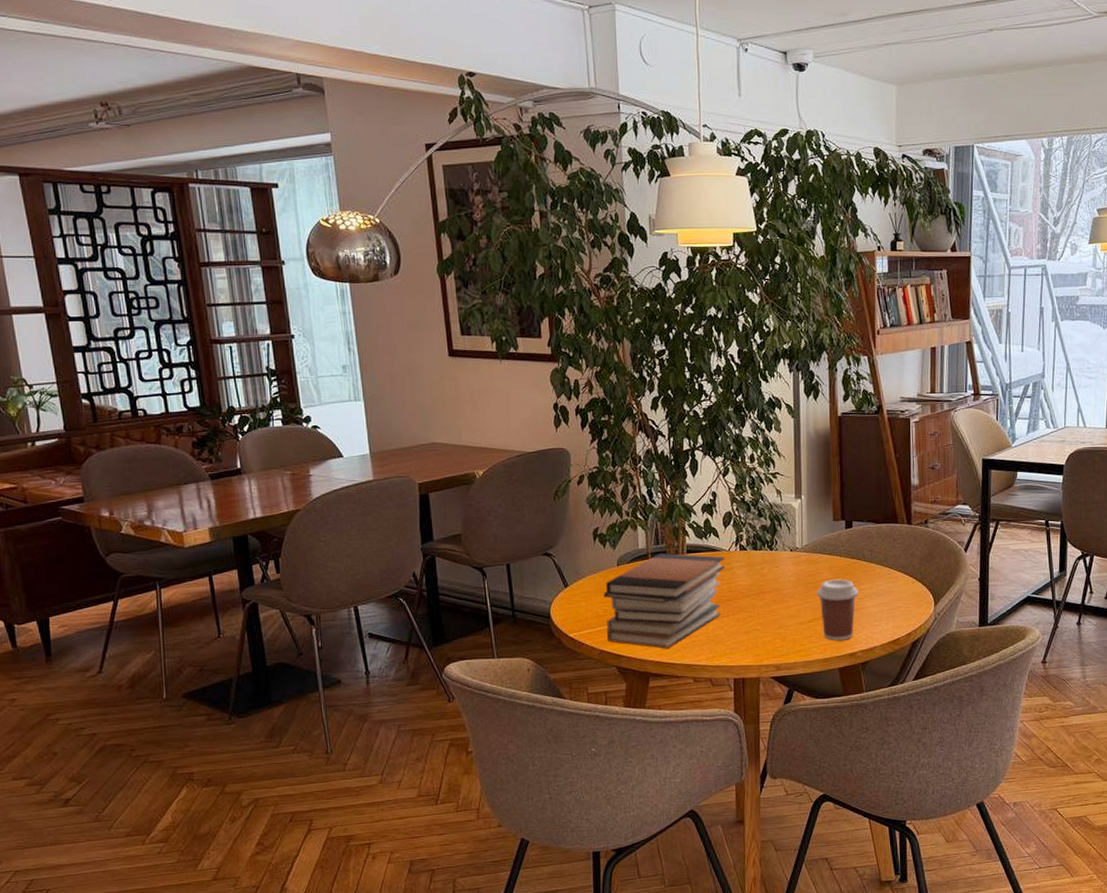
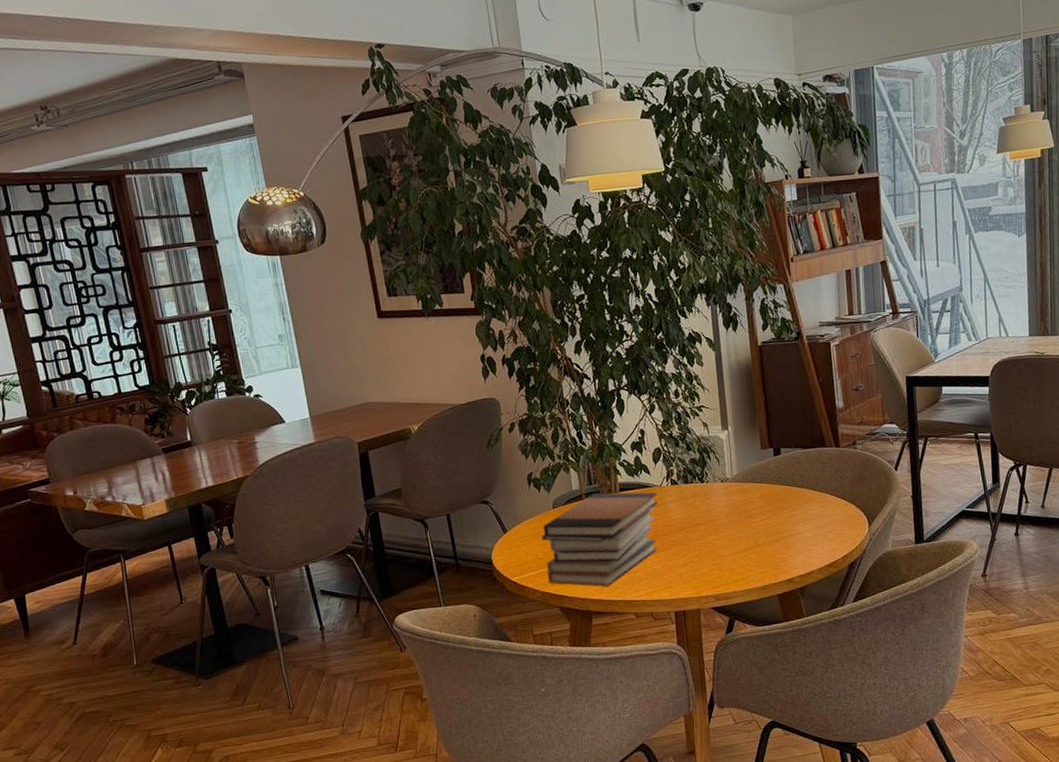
coffee cup: present [816,579,859,640] -> none [749,506,792,568]

